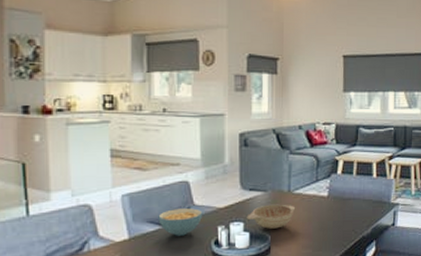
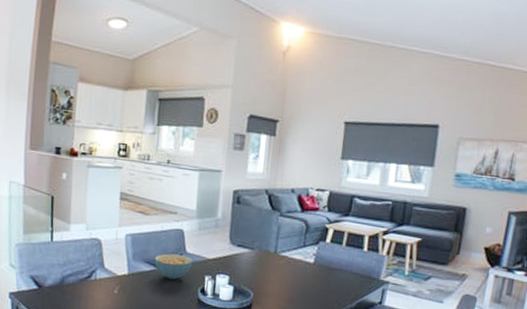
decorative bowl: present [246,204,295,229] -> none [232,262,279,287]

